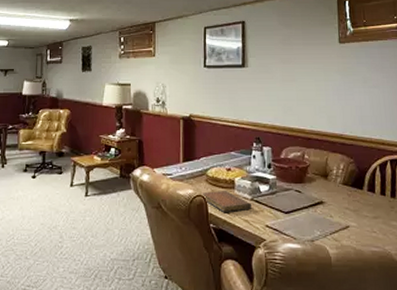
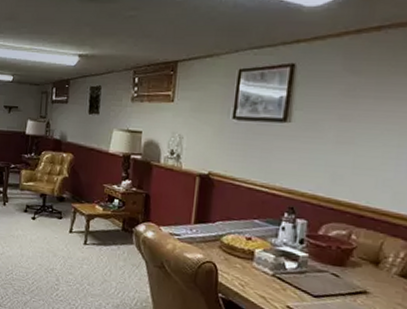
notebook: present [202,190,252,213] -> none [212,259,273,286]

